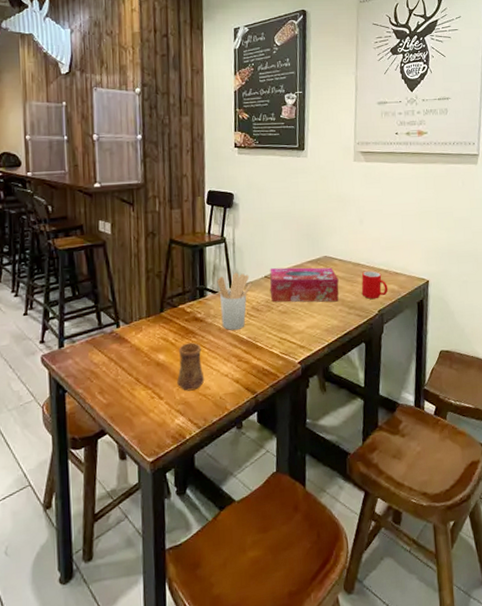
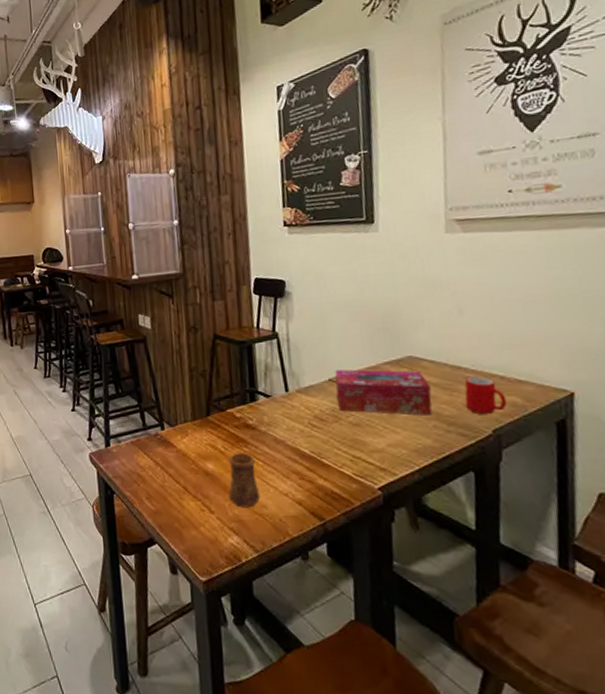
utensil holder: present [217,272,252,330] -> none [270,374,313,442]

